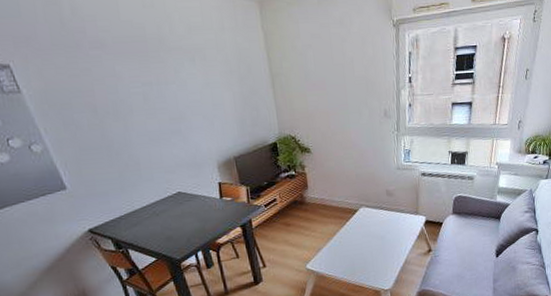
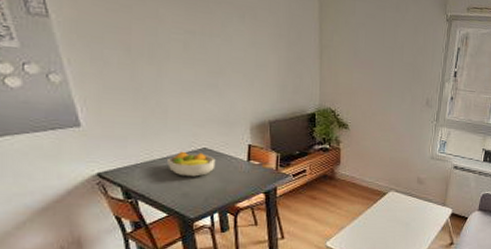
fruit bowl: none [148,197,192,222] -> present [168,151,216,177]

